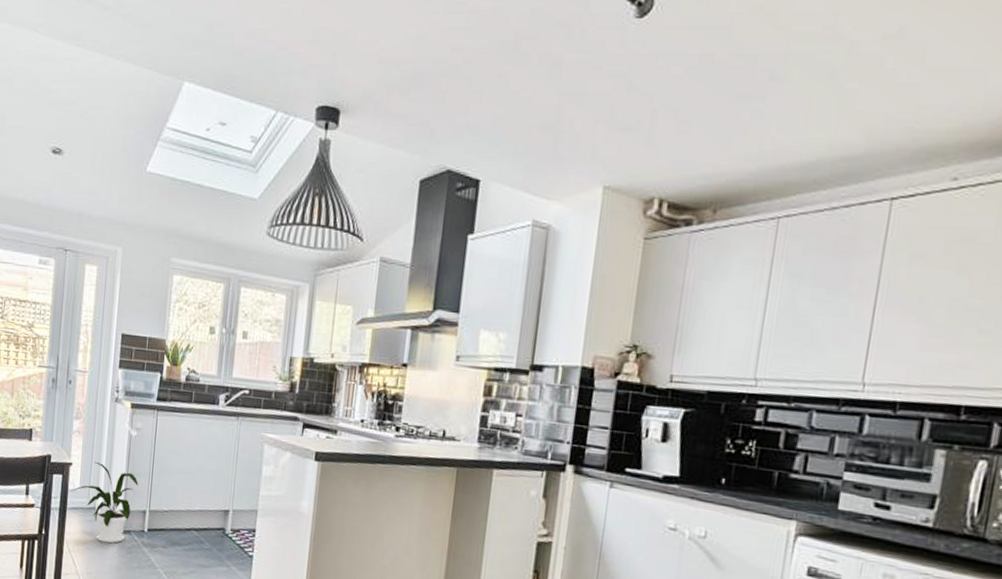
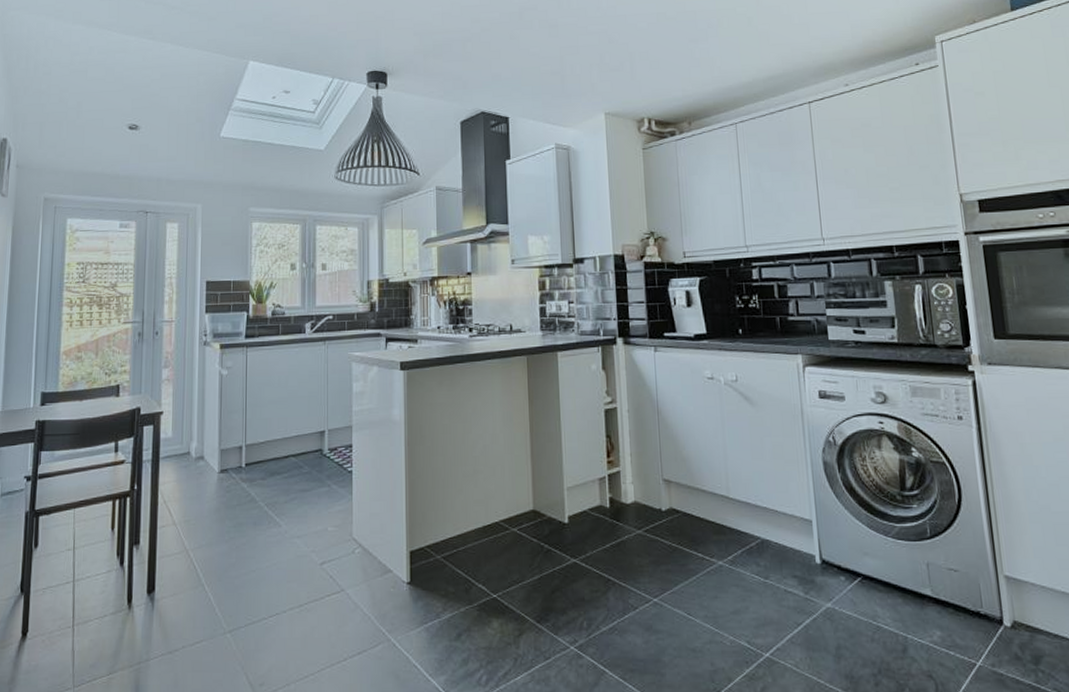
house plant: present [69,461,139,544] -> none [162,406,233,486]

